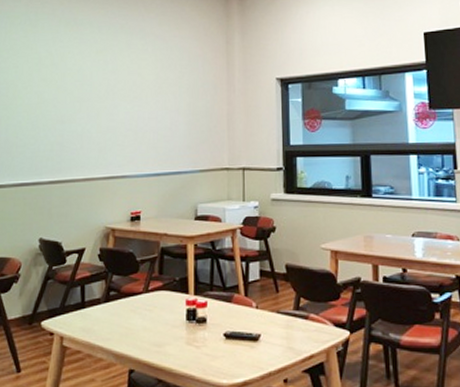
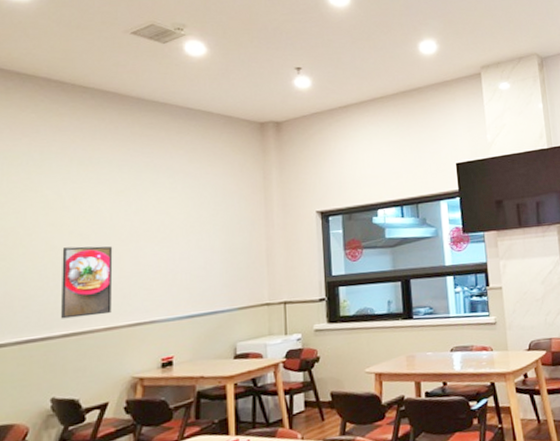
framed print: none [49,101,92,167] -> present [61,246,113,319]

